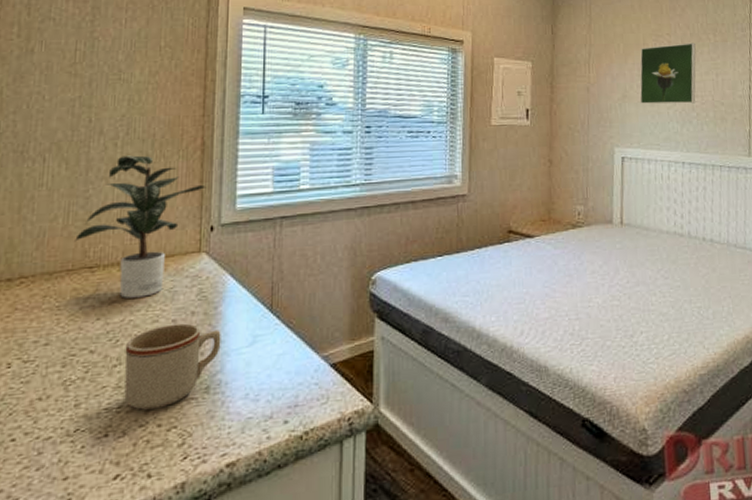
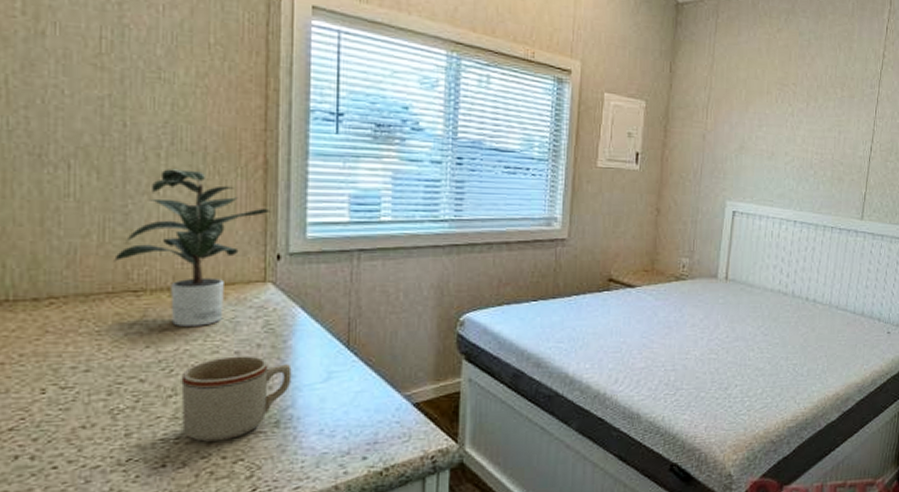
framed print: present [640,43,696,105] -> none [757,95,821,161]

